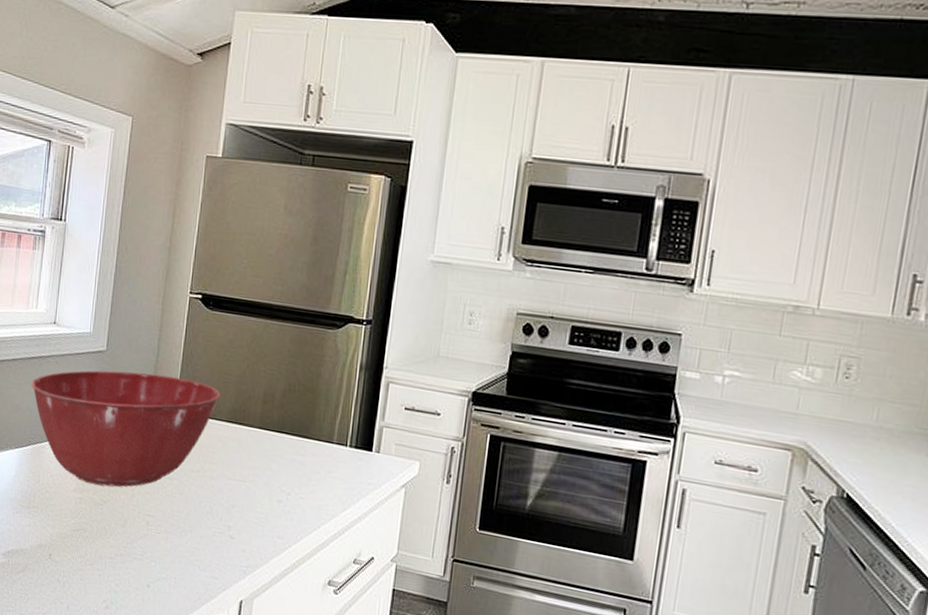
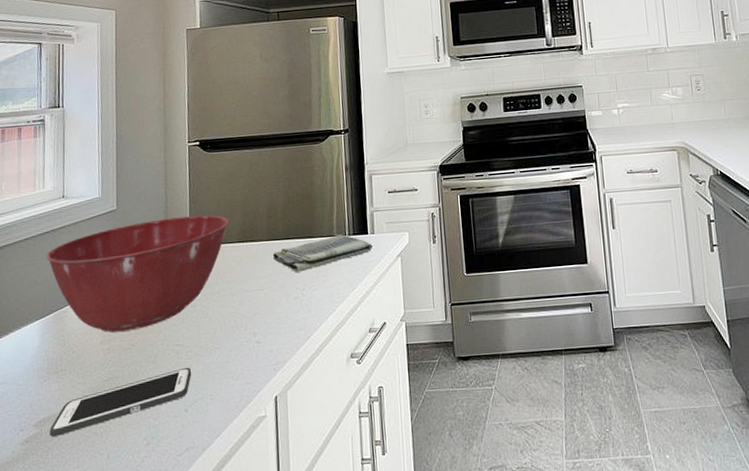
cell phone: none [16,539,160,573] -> present [49,367,192,437]
dish towel: none [261,442,376,474] -> present [272,234,373,272]

